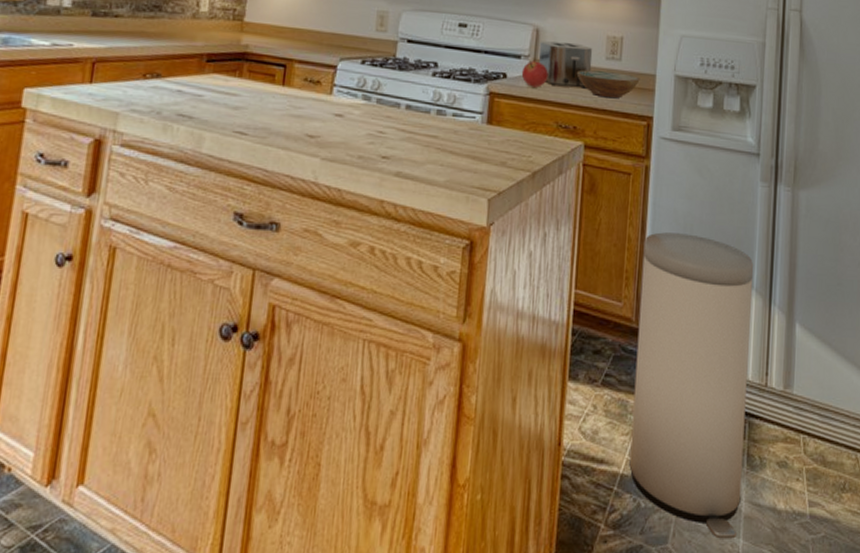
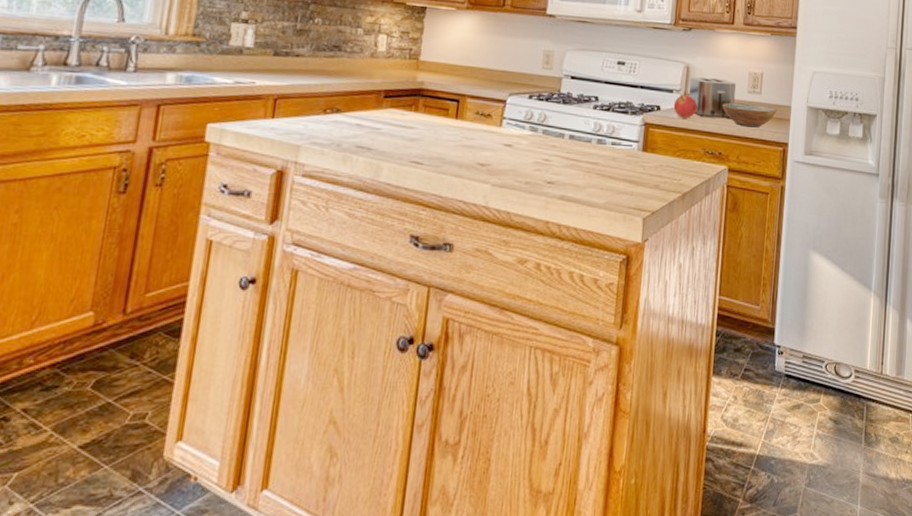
pedal bin: present [629,232,754,539] -> none [764,244,873,506]

